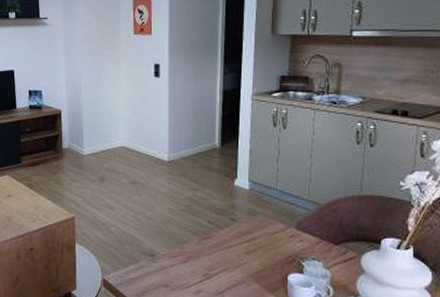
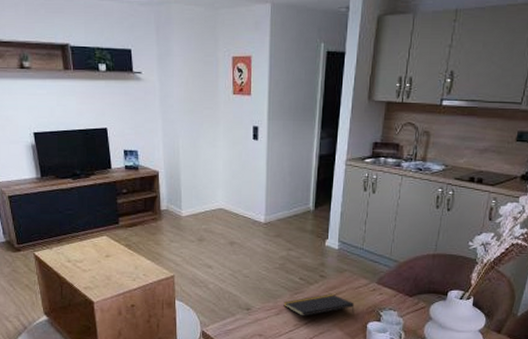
notepad: none [191,239,272,265] -> present [283,294,355,316]

